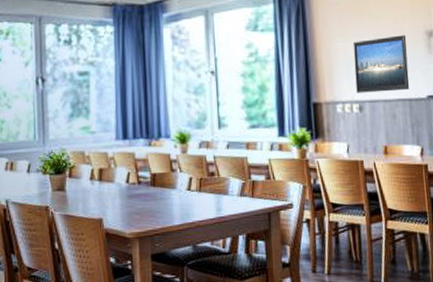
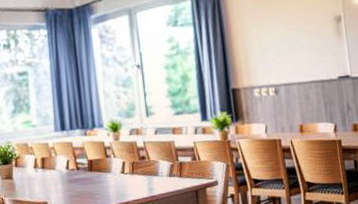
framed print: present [352,35,410,93] -> none [266,21,322,78]

